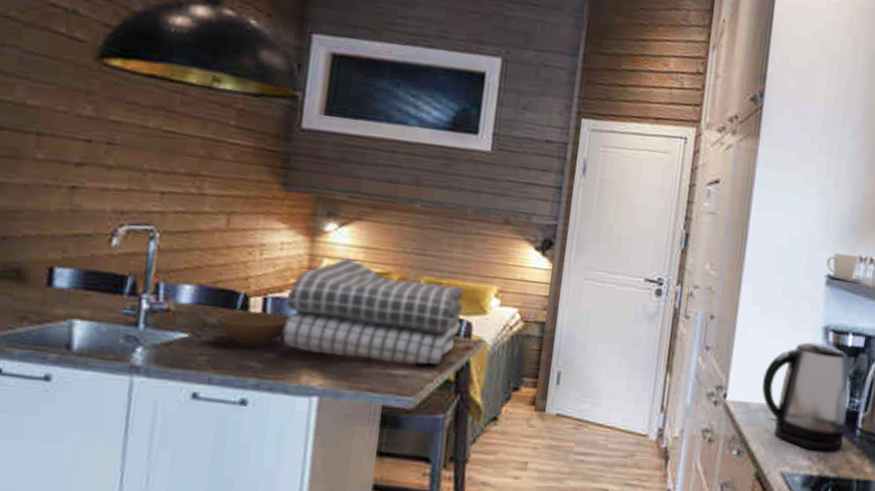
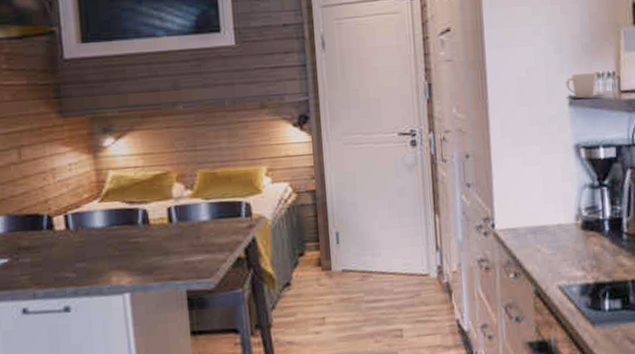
bowl: present [216,311,290,345] -> none [28,227,91,259]
towel: present [283,257,463,365] -> none [83,166,241,255]
kettle: present [761,342,856,452] -> none [525,160,613,261]

